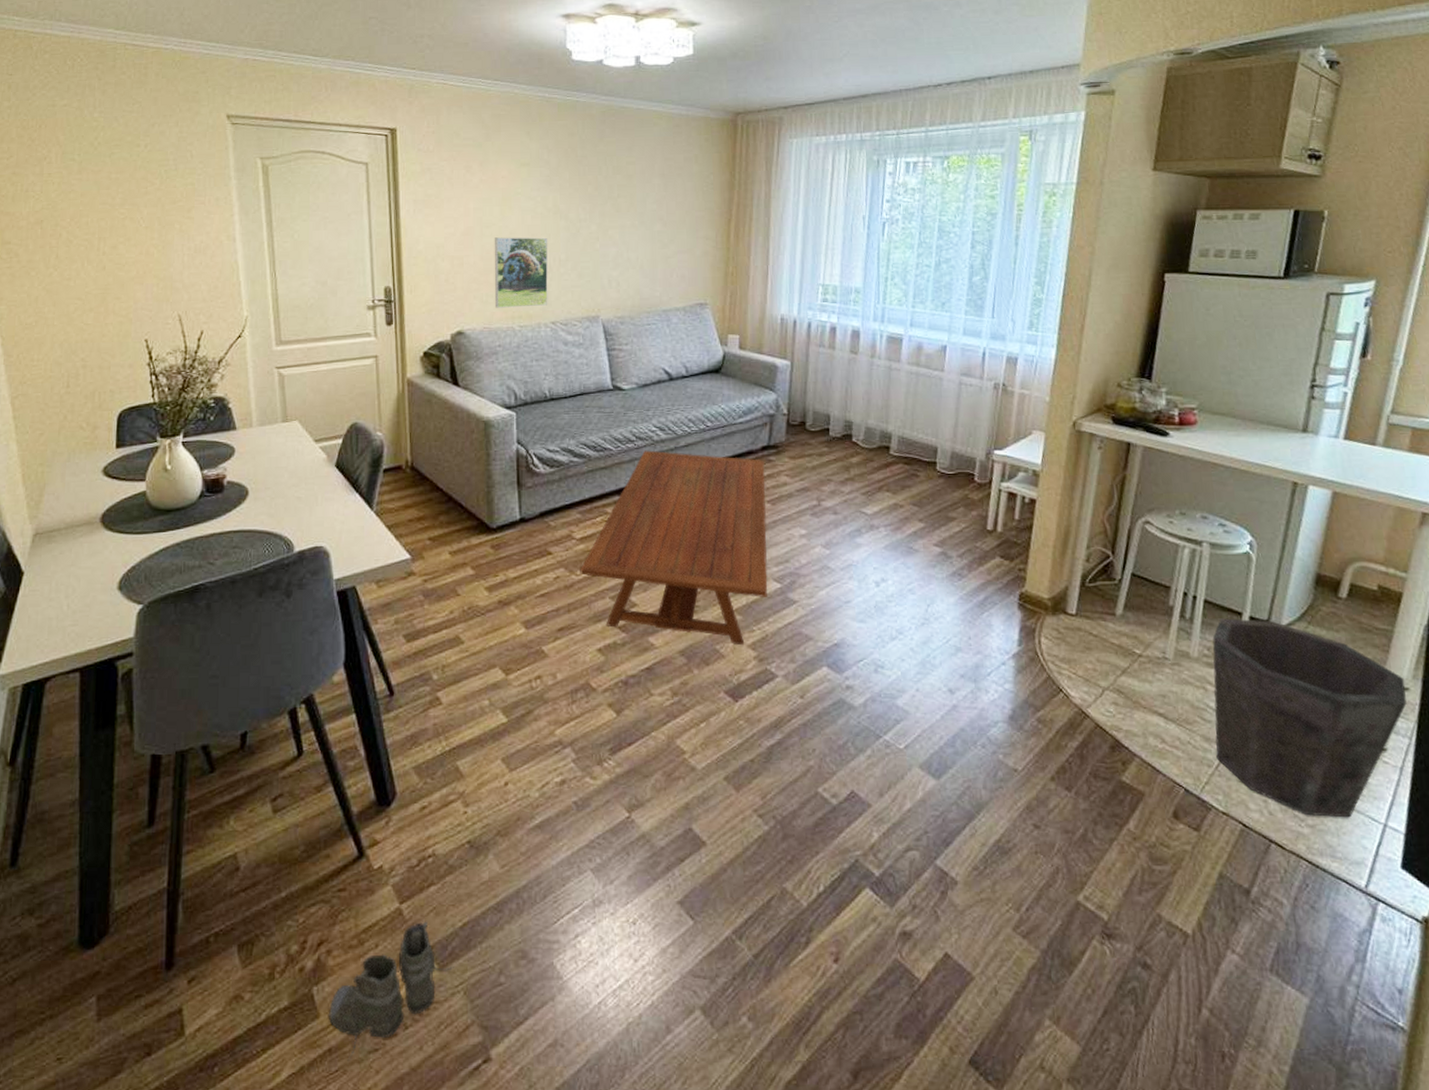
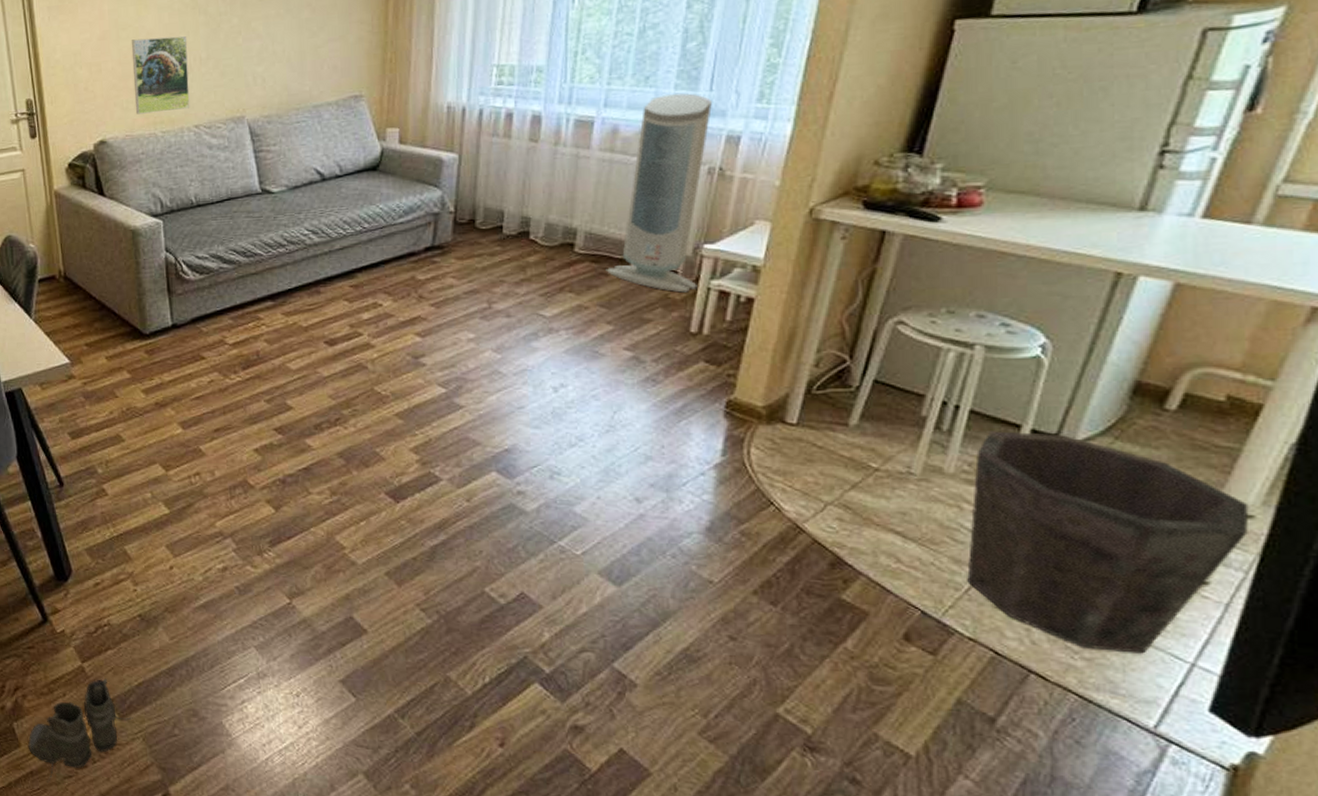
coffee table: present [580,450,768,646] -> none [234,254,431,449]
air purifier: none [916,319,995,493] -> present [606,93,713,293]

